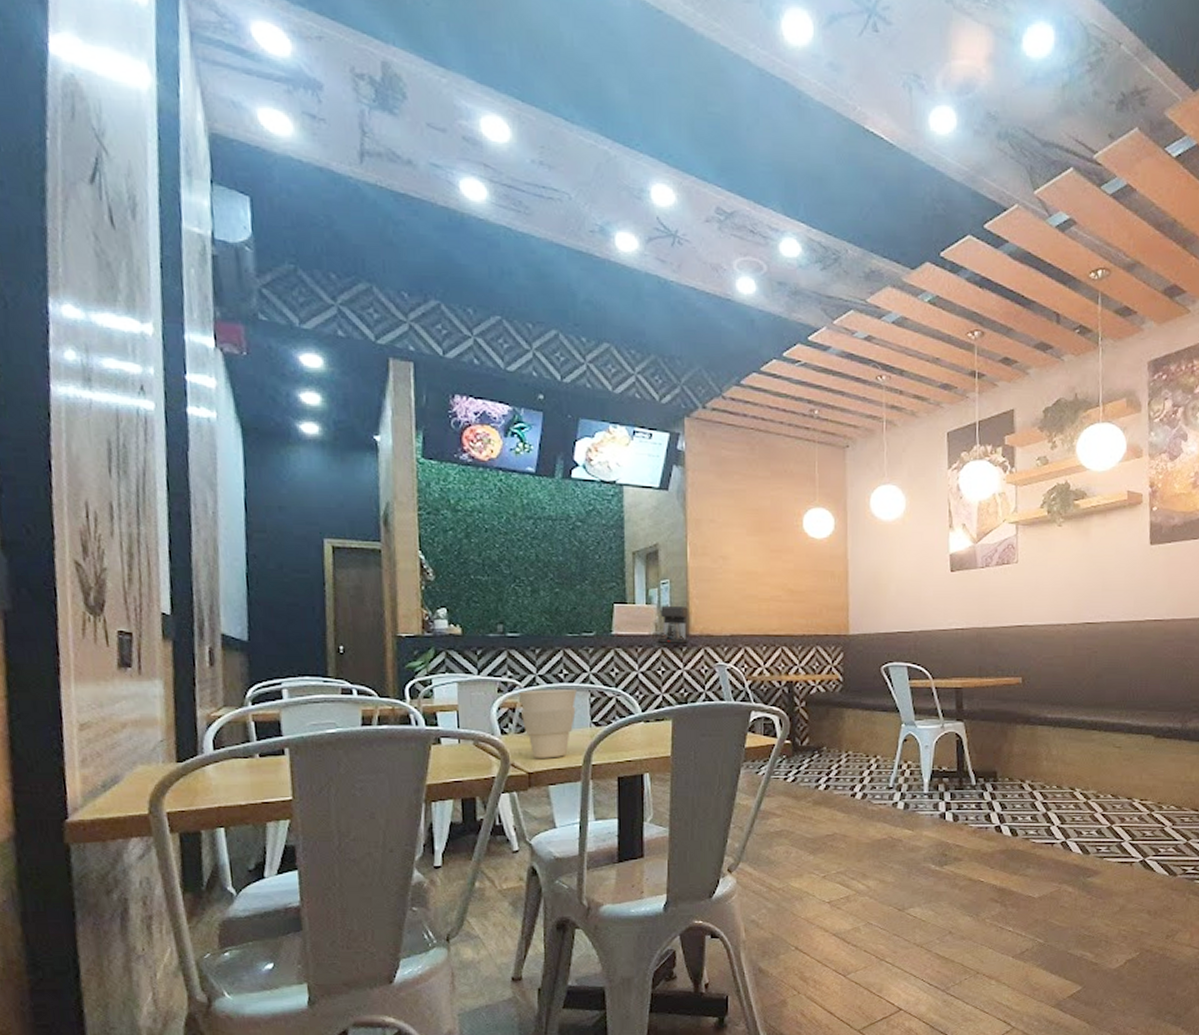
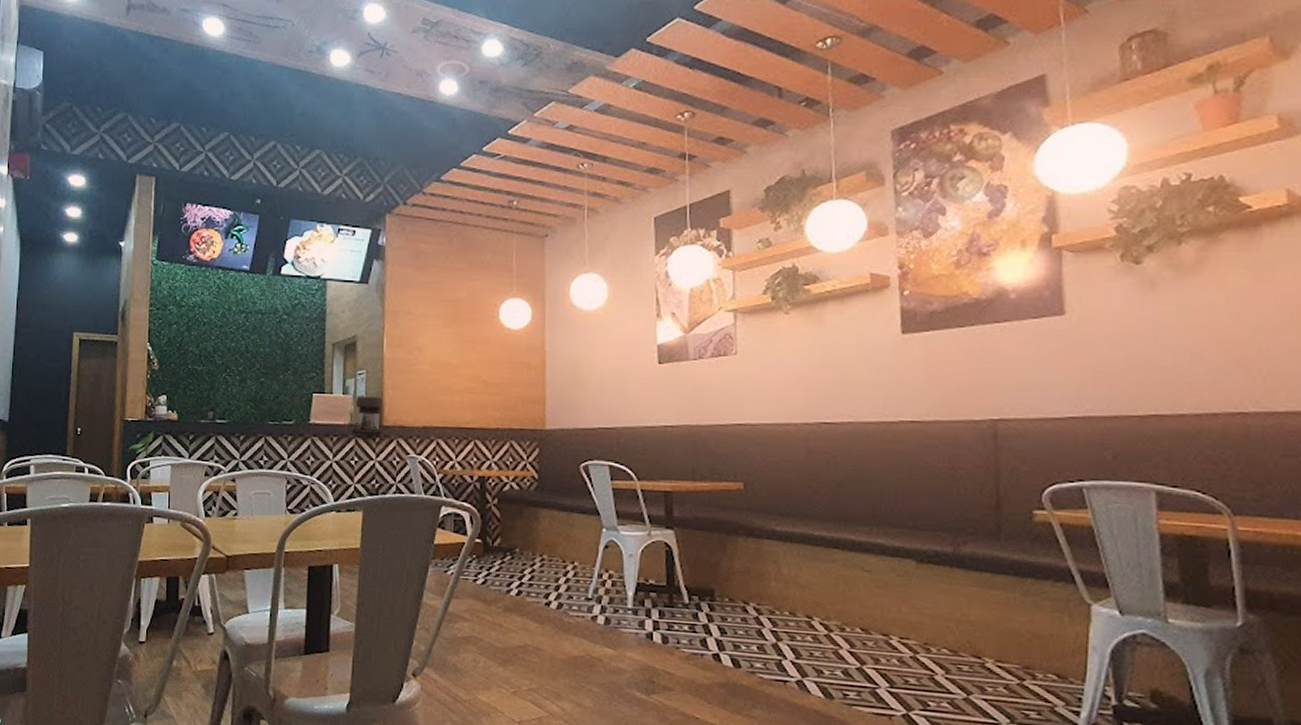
cup: present [517,688,577,758] -> none [222,475,275,543]

